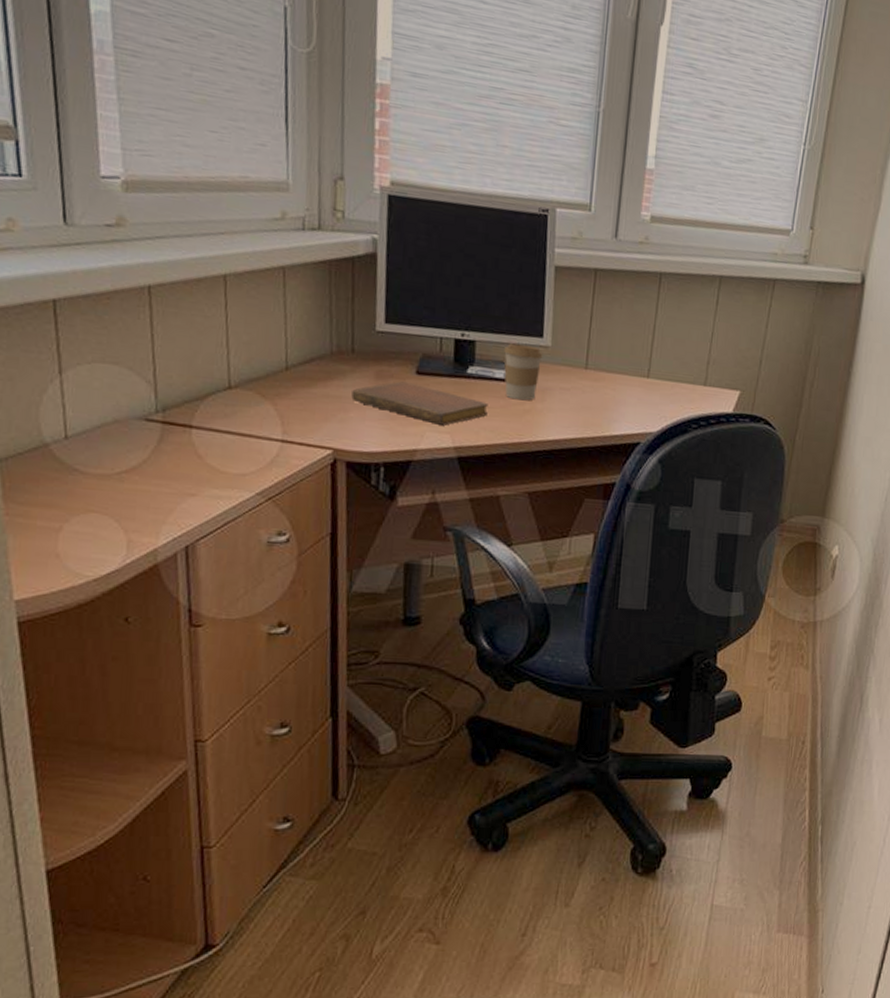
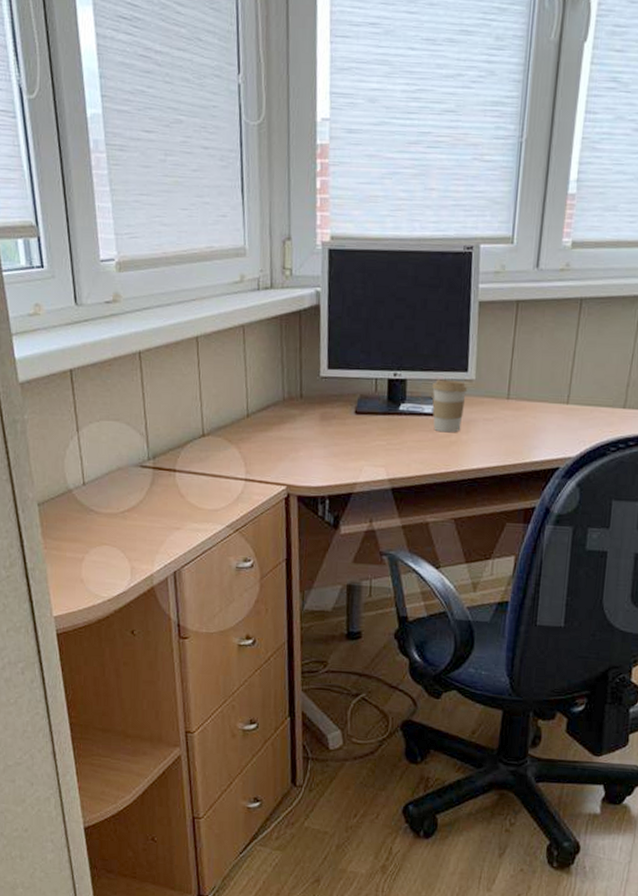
notebook: present [351,381,488,426] -> none [301,421,418,460]

